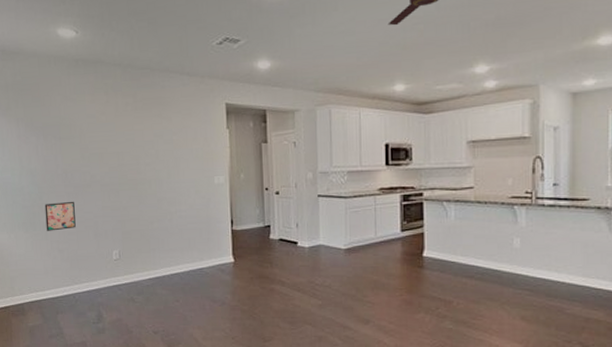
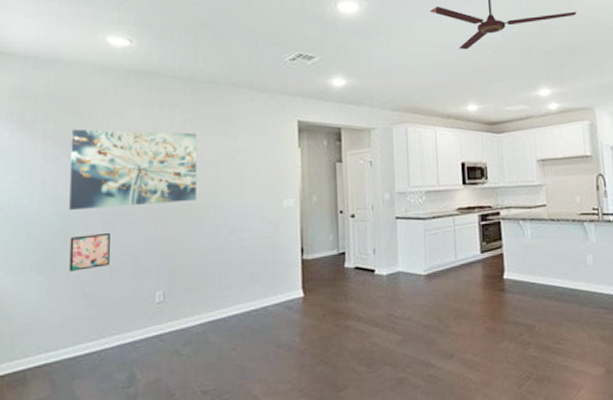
wall art: none [37,113,140,182] -> present [69,129,196,210]

